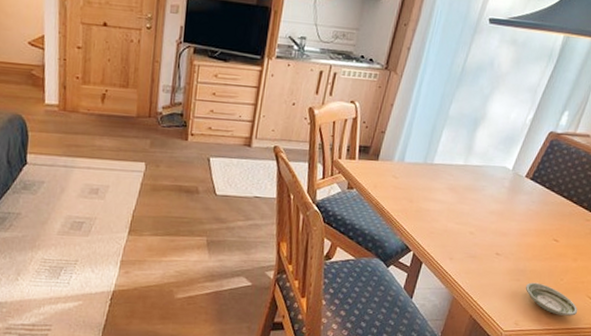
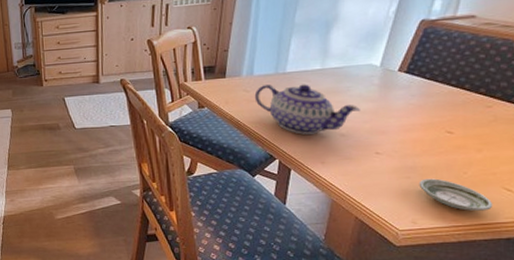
teapot: none [401,173,490,229] -> present [254,84,360,135]

